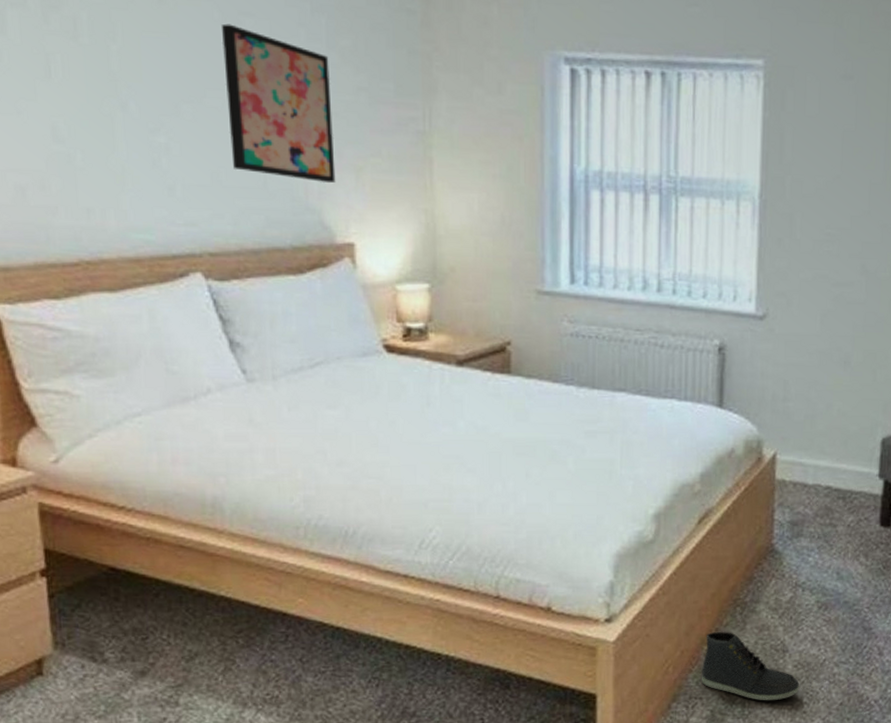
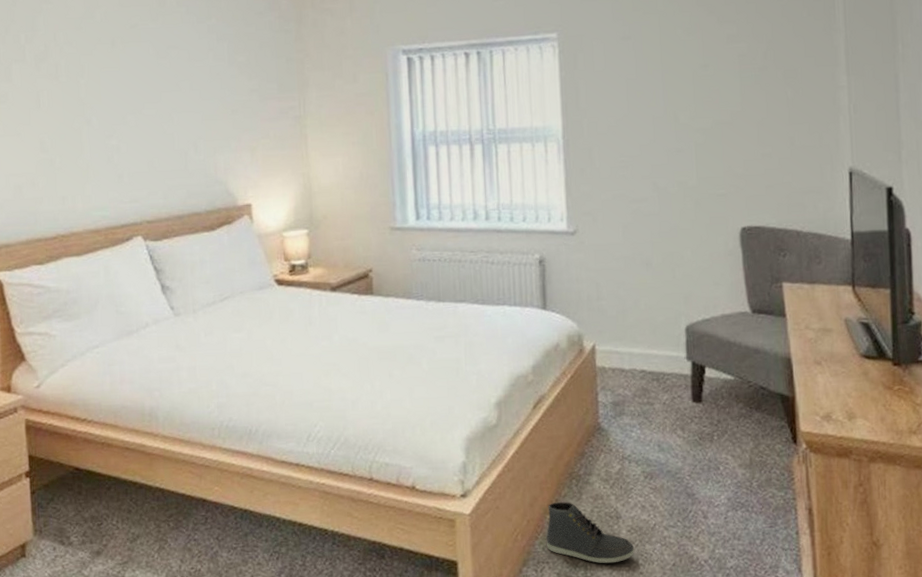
wall art: present [222,23,336,184] -> none [155,56,237,162]

